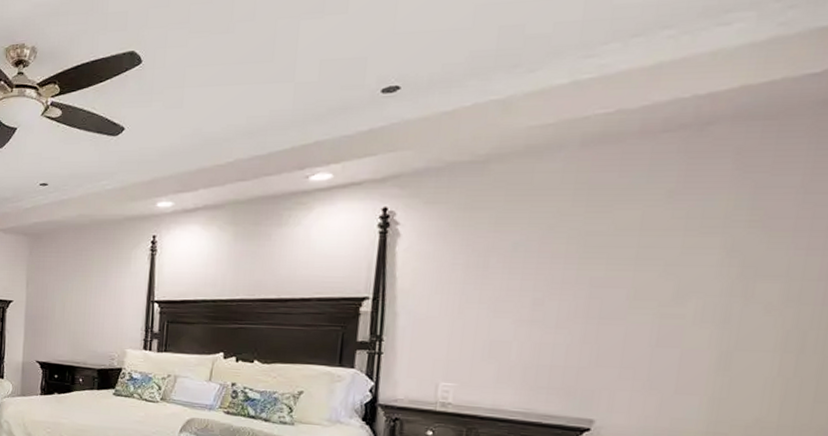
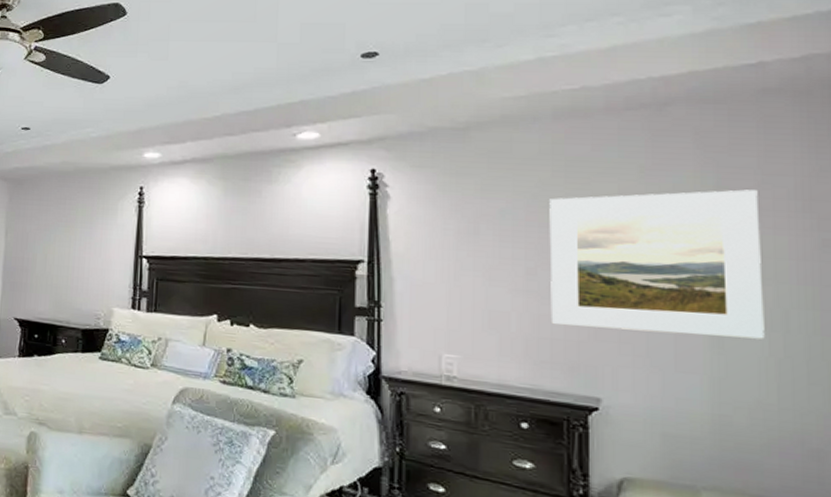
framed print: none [553,210,796,360] -> present [549,189,765,339]

